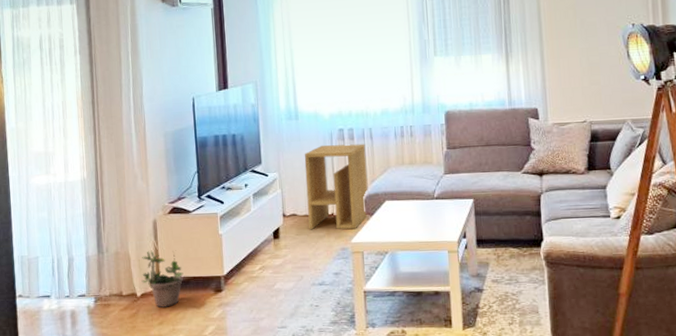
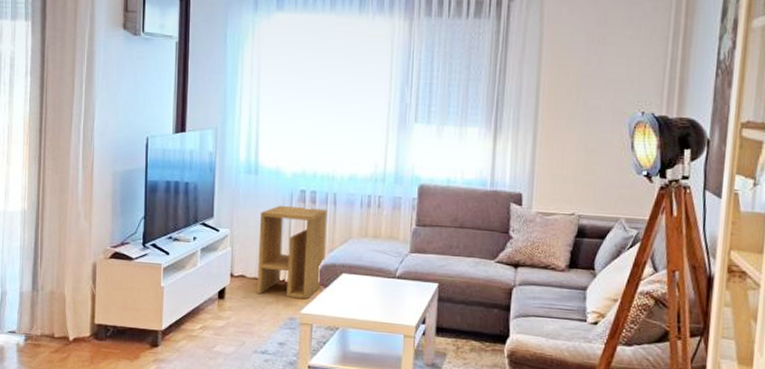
potted plant: present [141,250,184,308] -> none [75,294,120,356]

